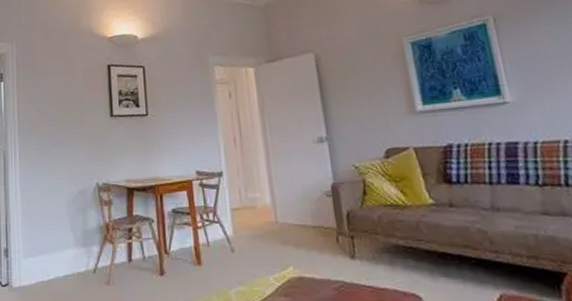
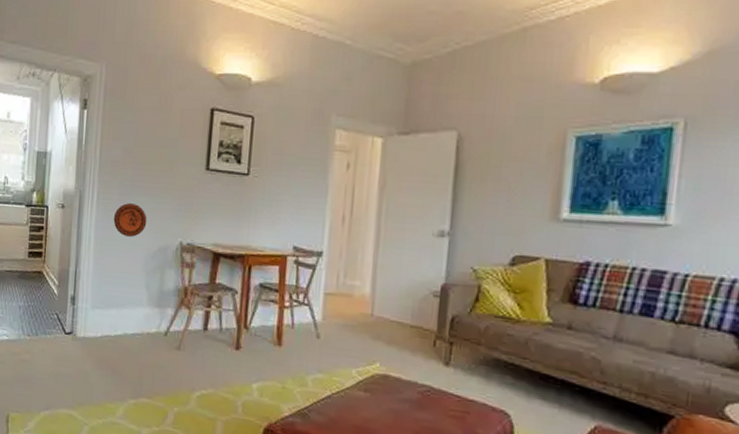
decorative plate: none [35,155,65,186] -> present [113,203,147,237]

